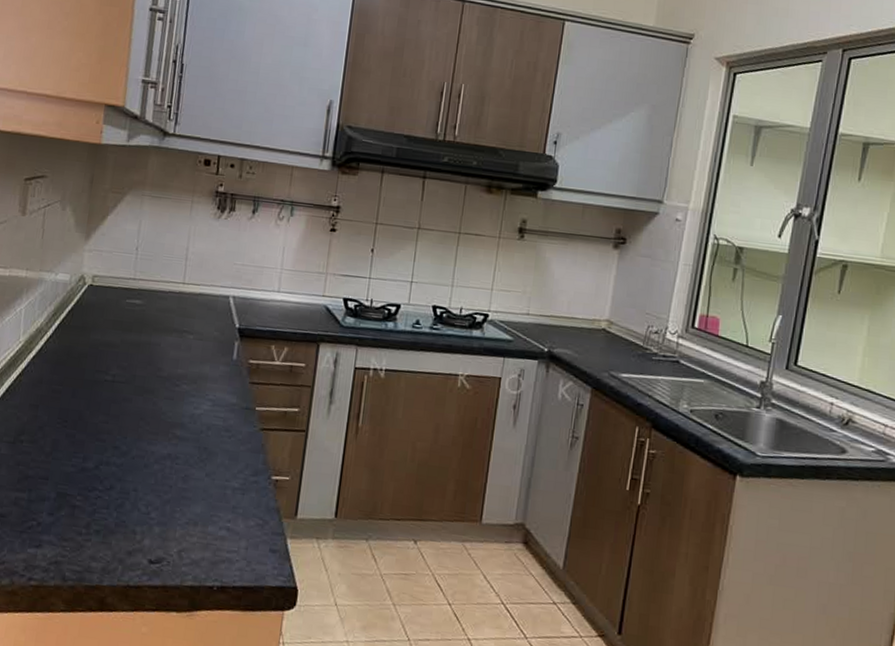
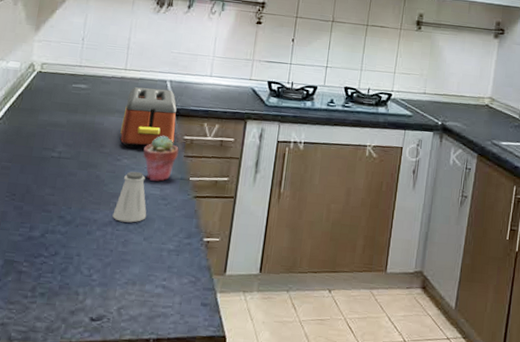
saltshaker: none [171,399,209,456] -> present [112,171,147,223]
toaster: none [179,303,241,371] -> present [120,87,177,147]
potted succulent: none [203,358,244,411] -> present [143,135,179,182]

